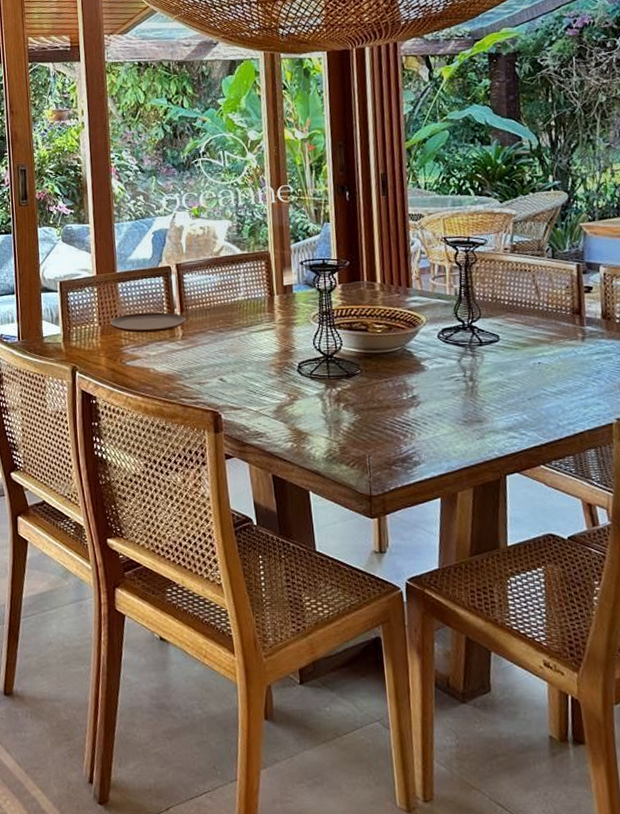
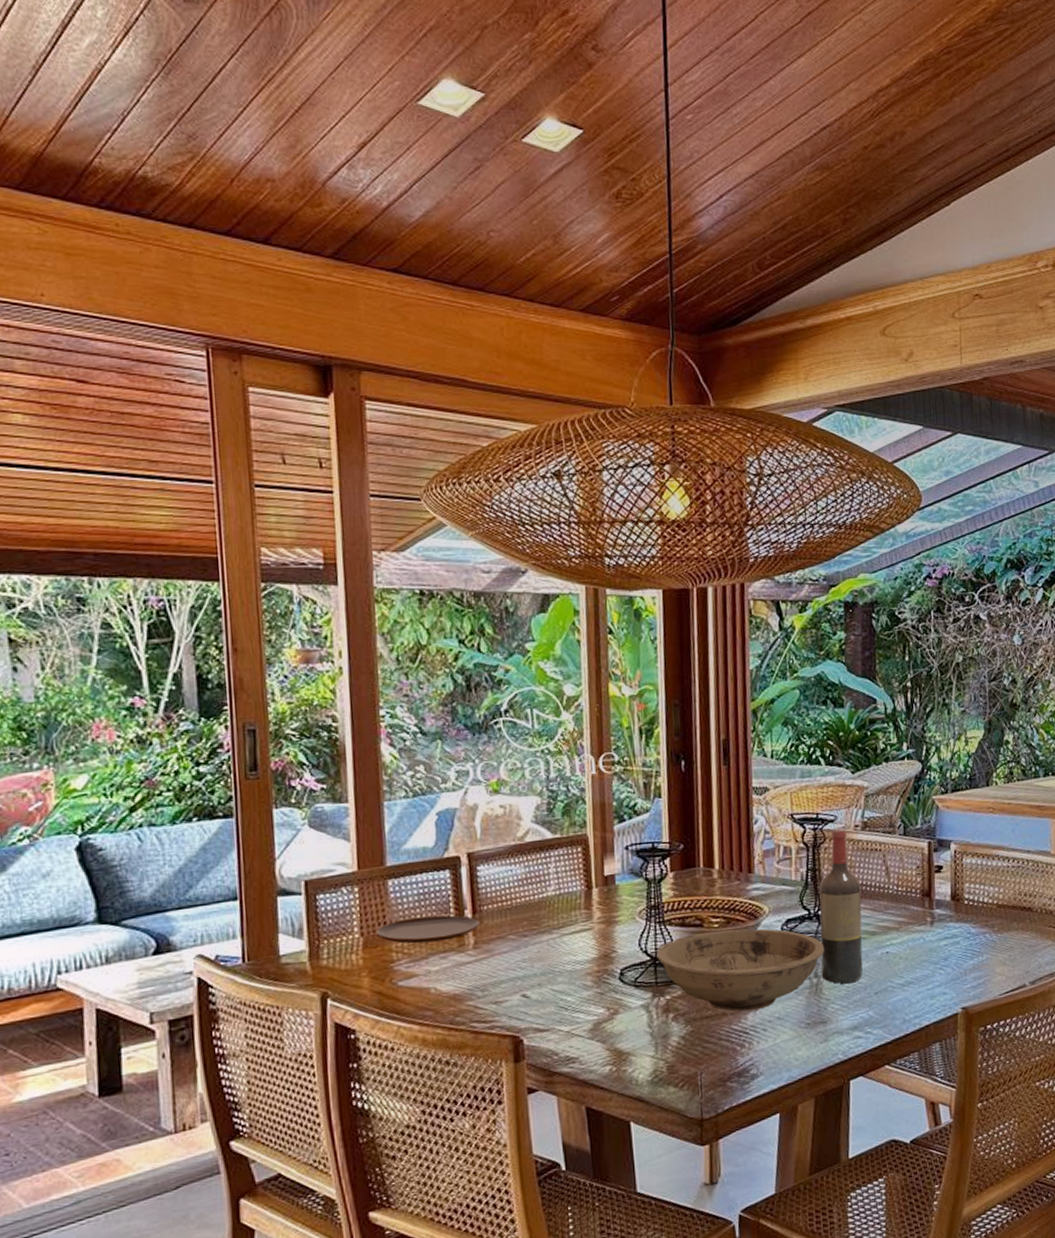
bowl: none [328,334,479,406] -> present [657,928,825,1012]
wine bottle: none [472,251,516,388] -> present [819,829,863,984]

